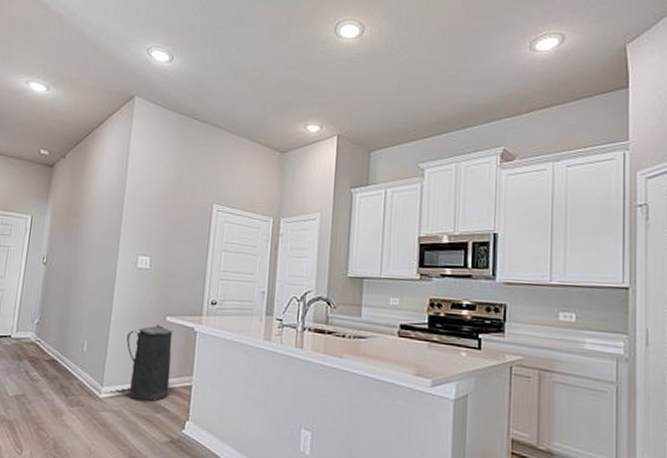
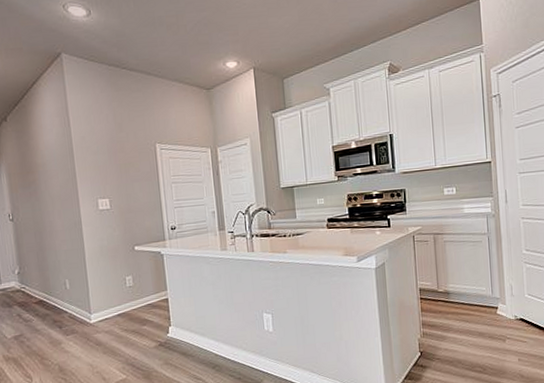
trash can: present [127,325,173,402] -> none [103,254,150,319]

